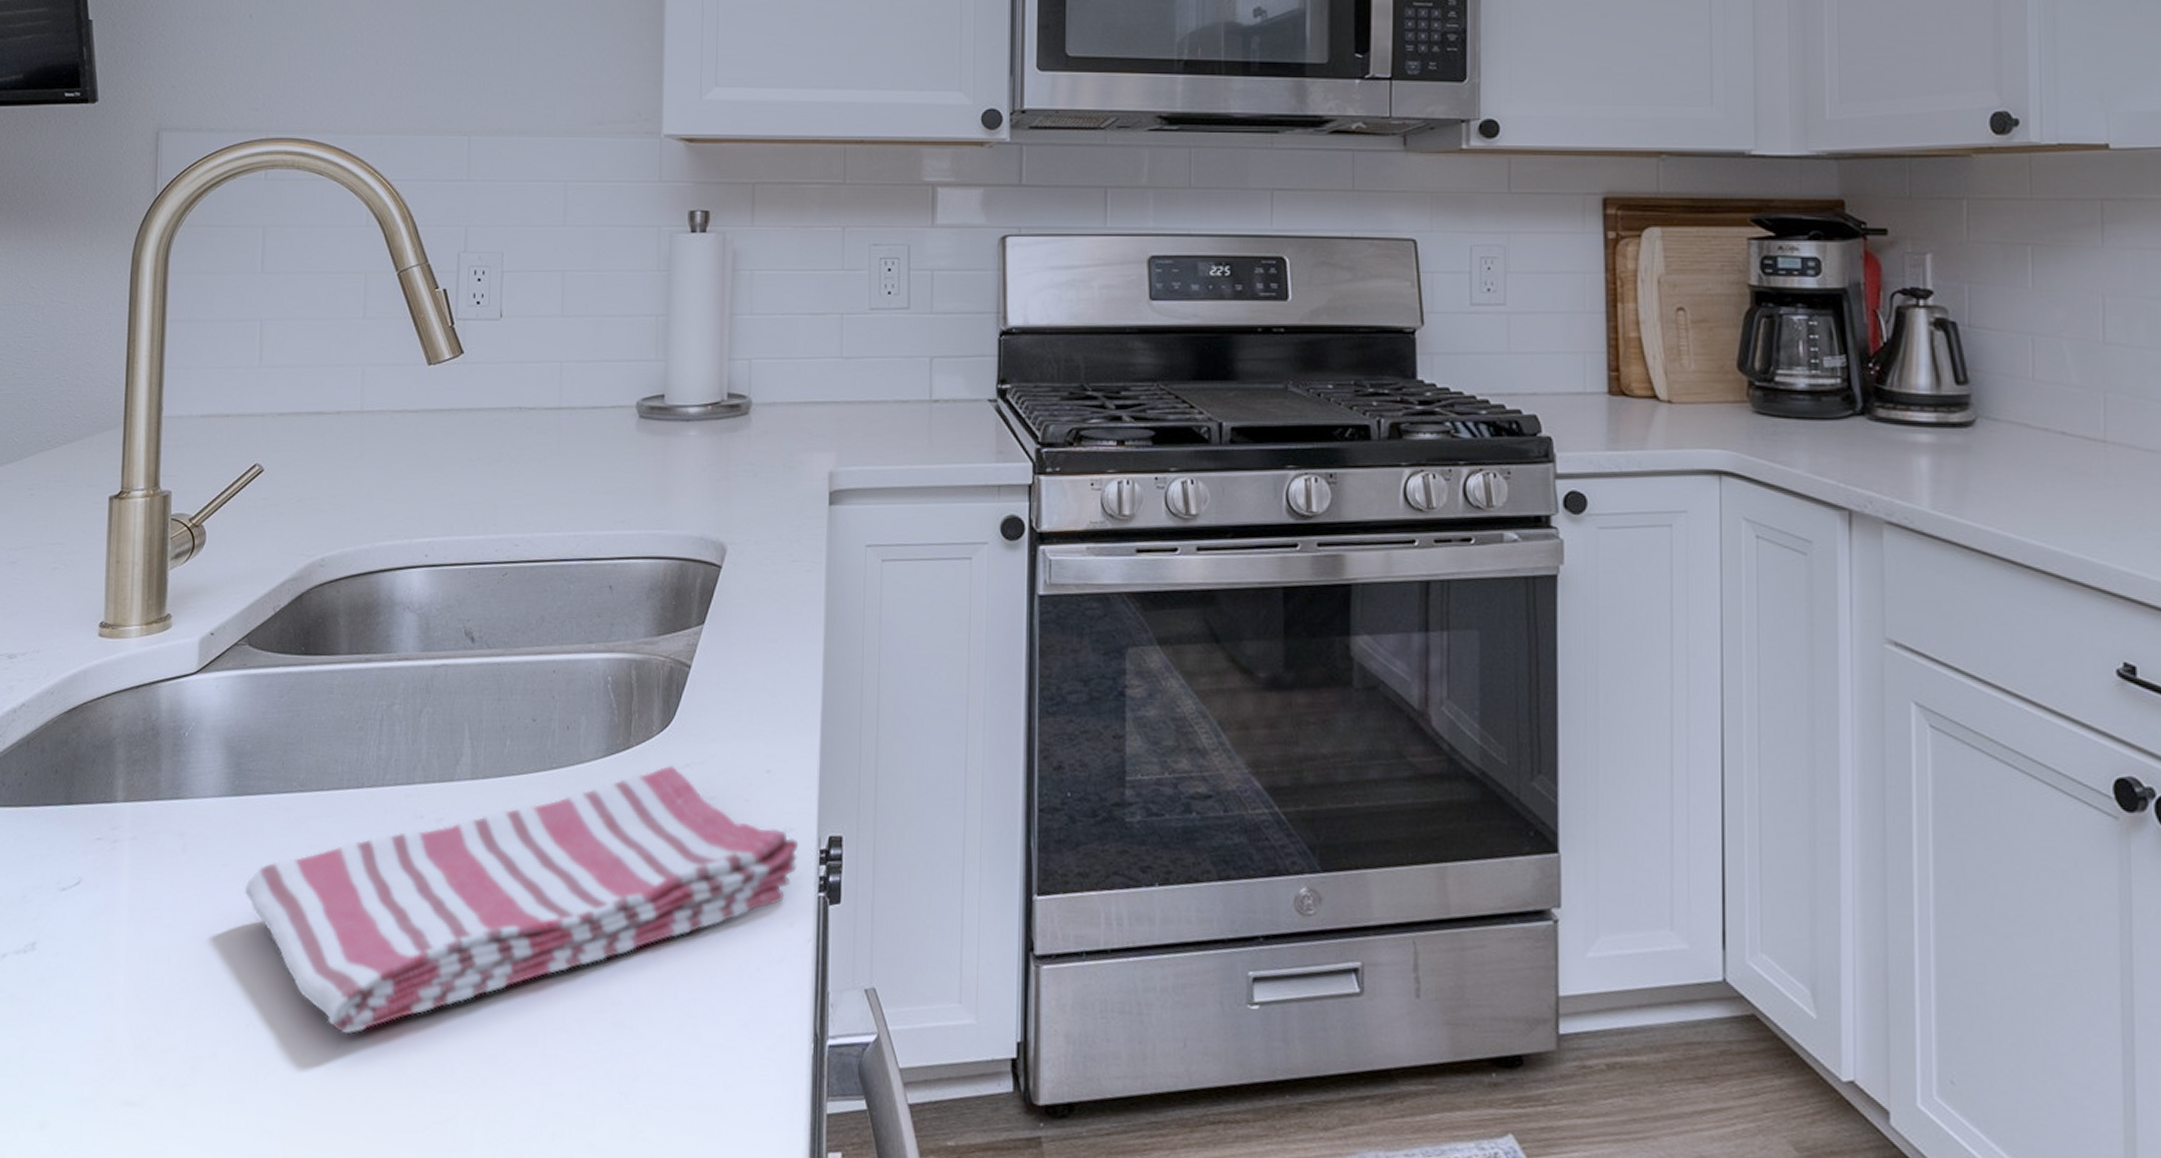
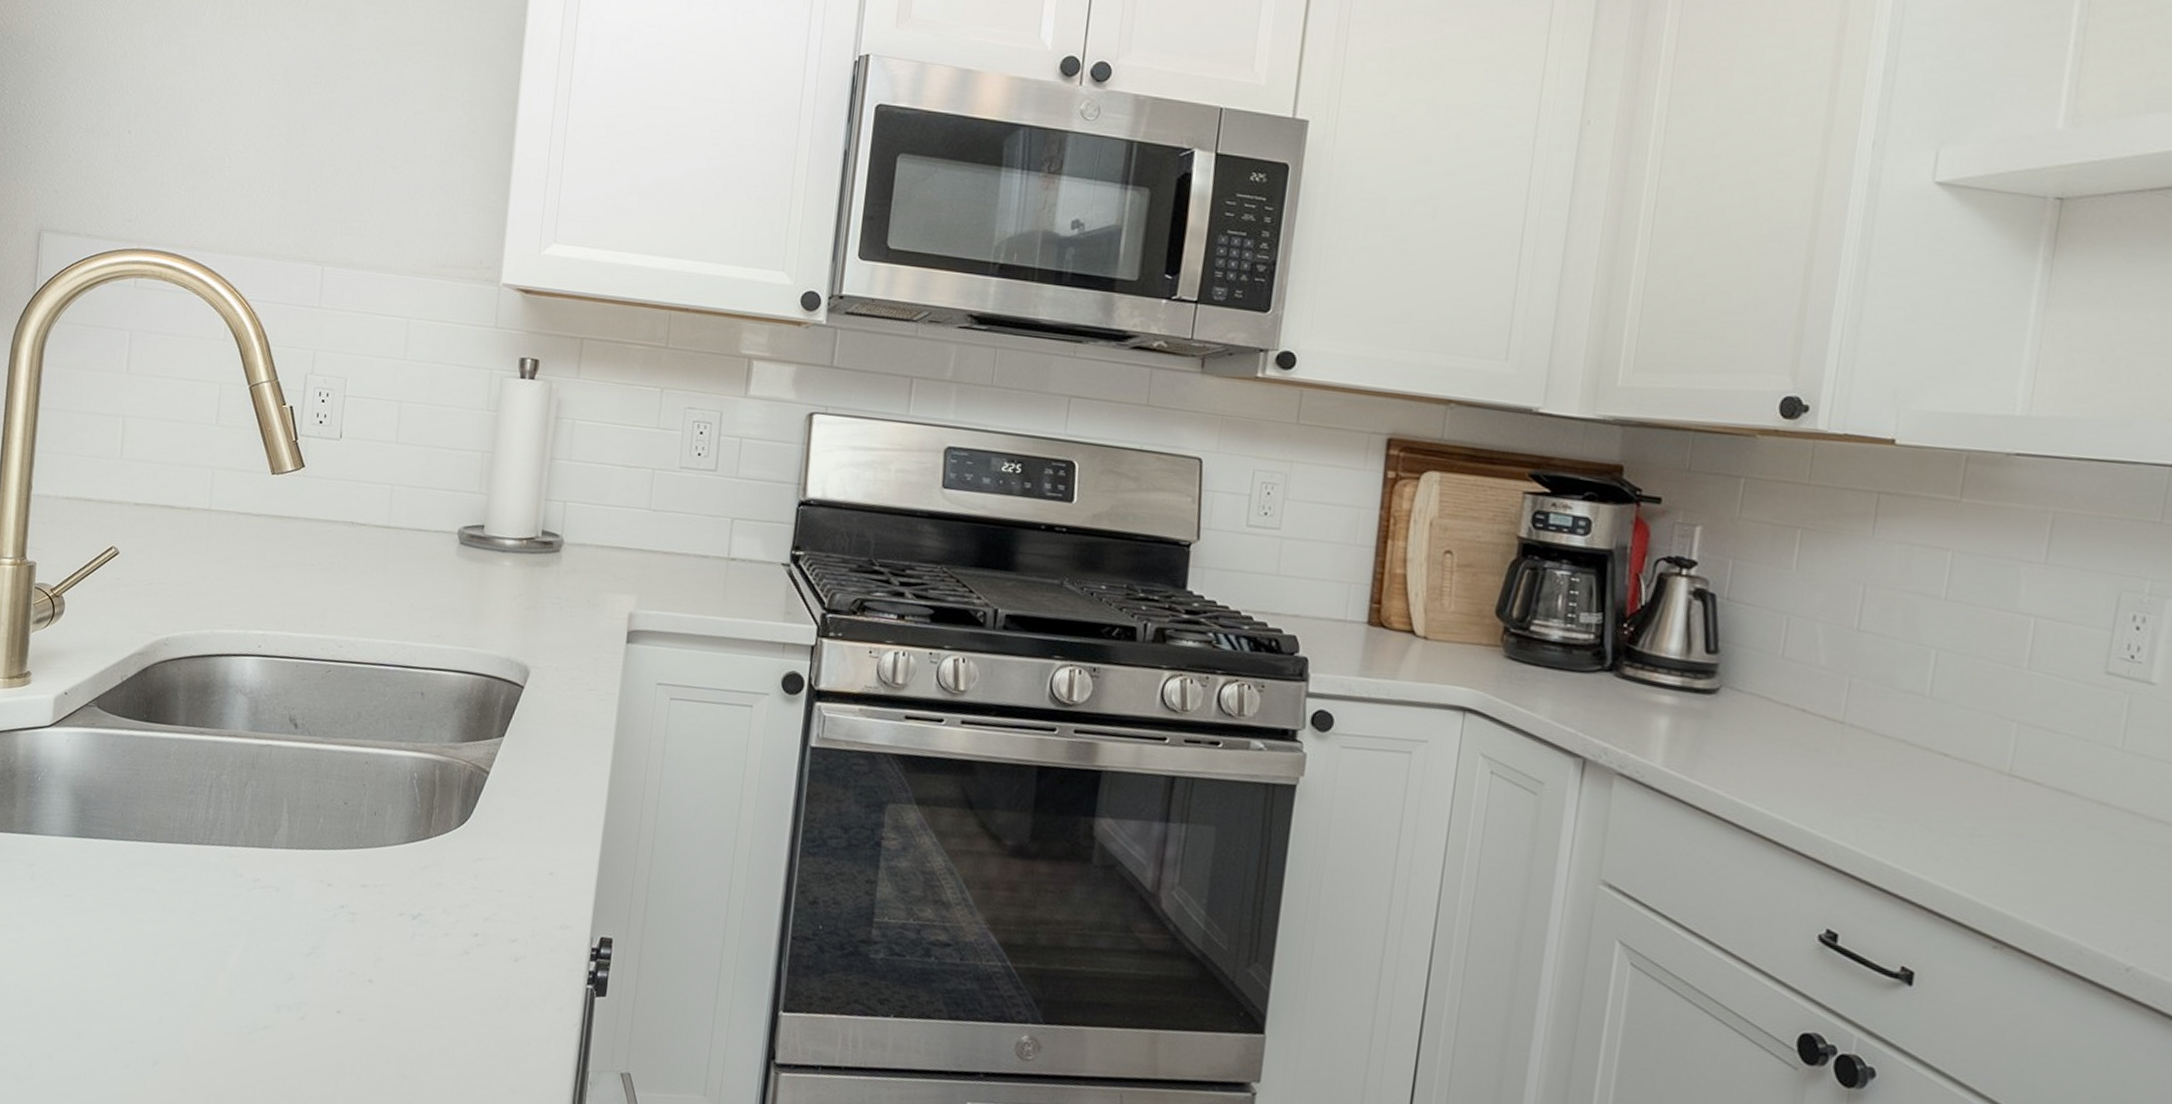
dish towel: present [244,765,799,1035] -> none [82,857,574,1053]

